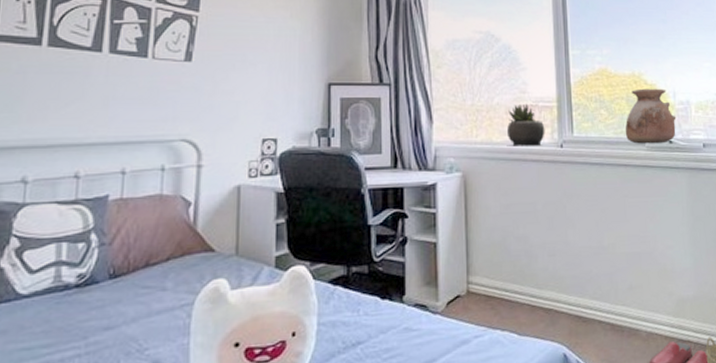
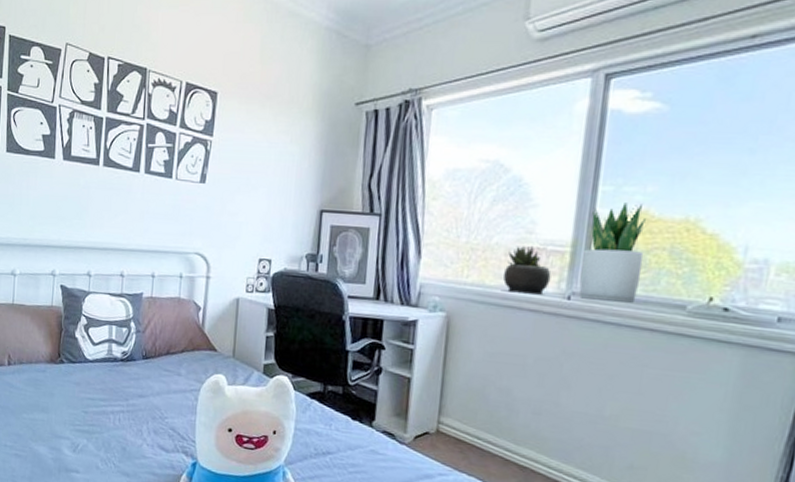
planter: none [567,63,611,145] -> present [579,203,646,303]
vase: present [625,88,676,144] -> none [659,238,742,311]

